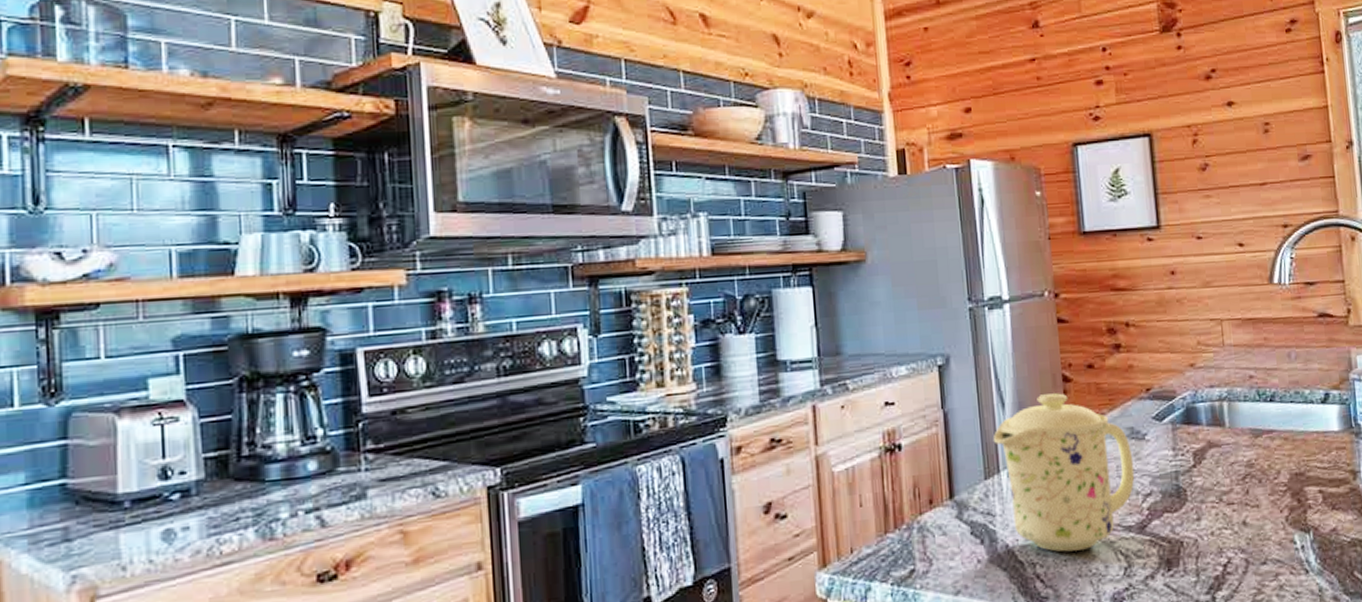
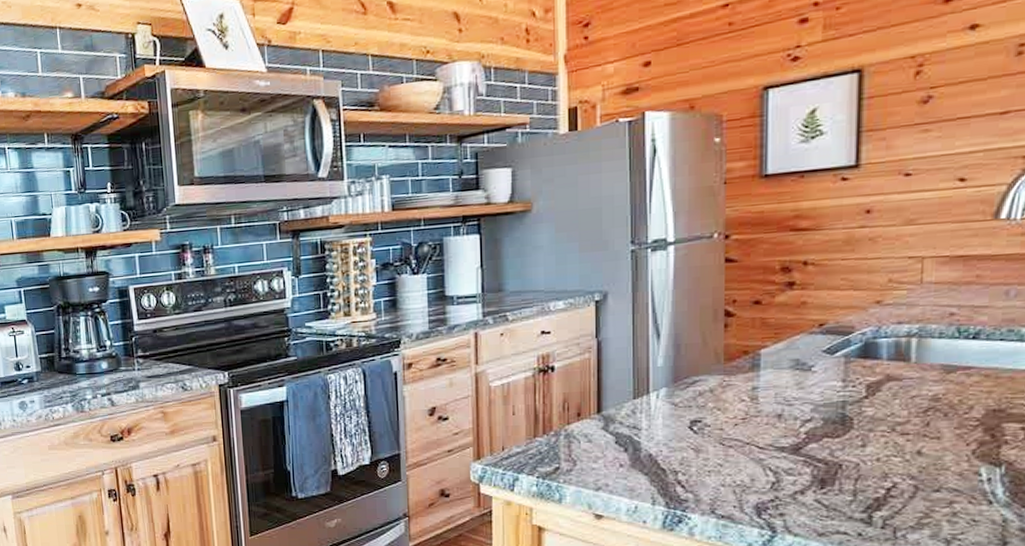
mug: present [994,393,1135,552] -> none [646,326,795,464]

